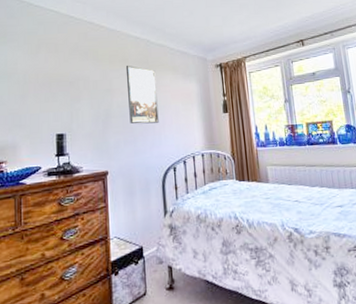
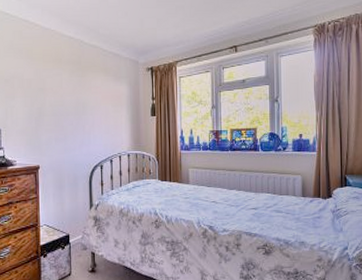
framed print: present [125,66,159,124] -> none [59,66,89,123]

